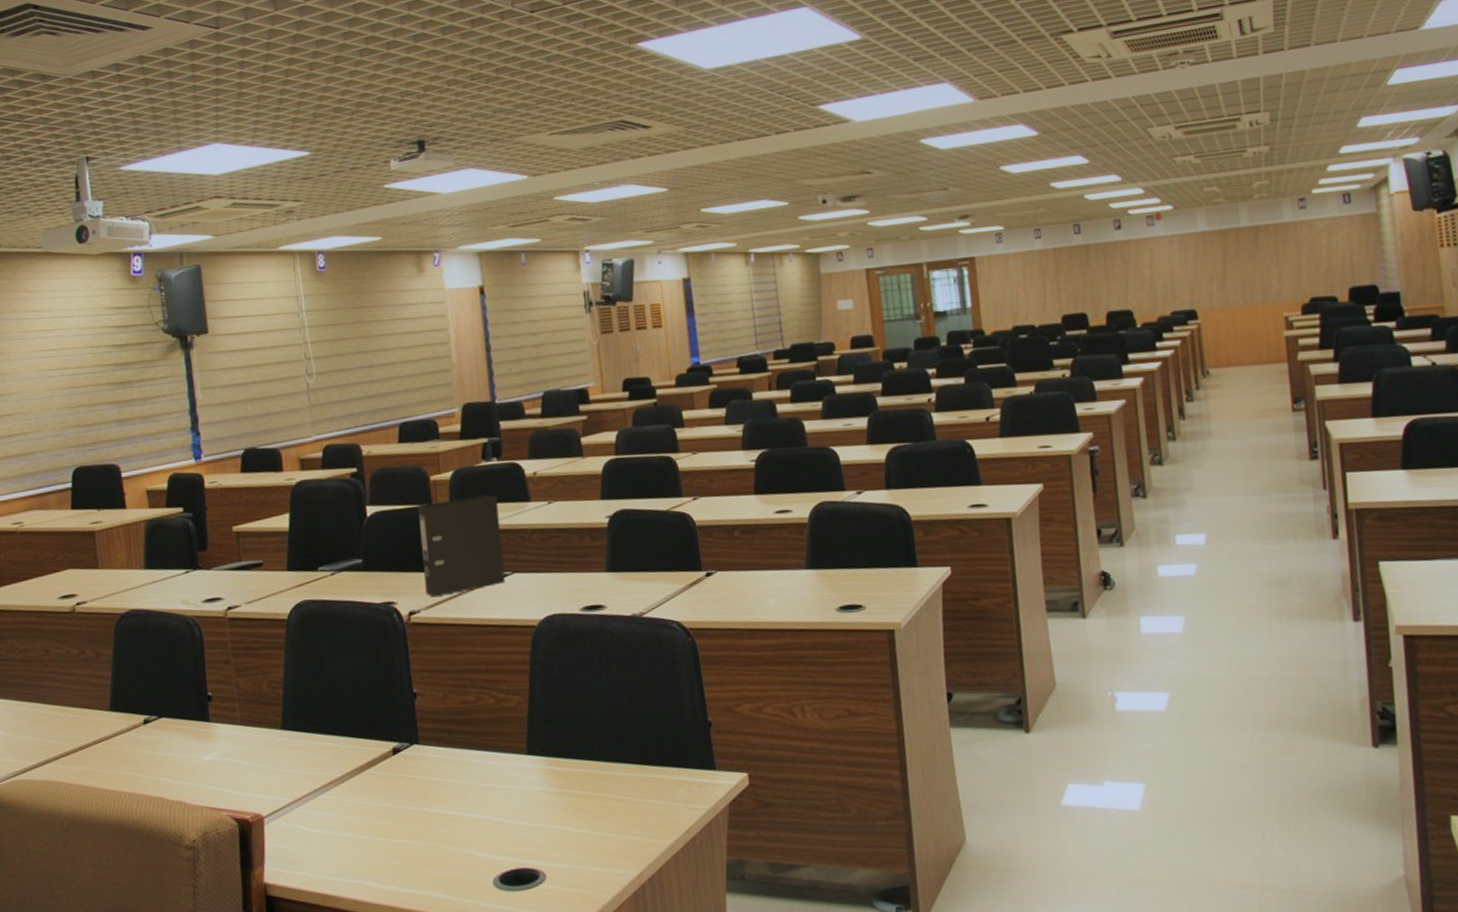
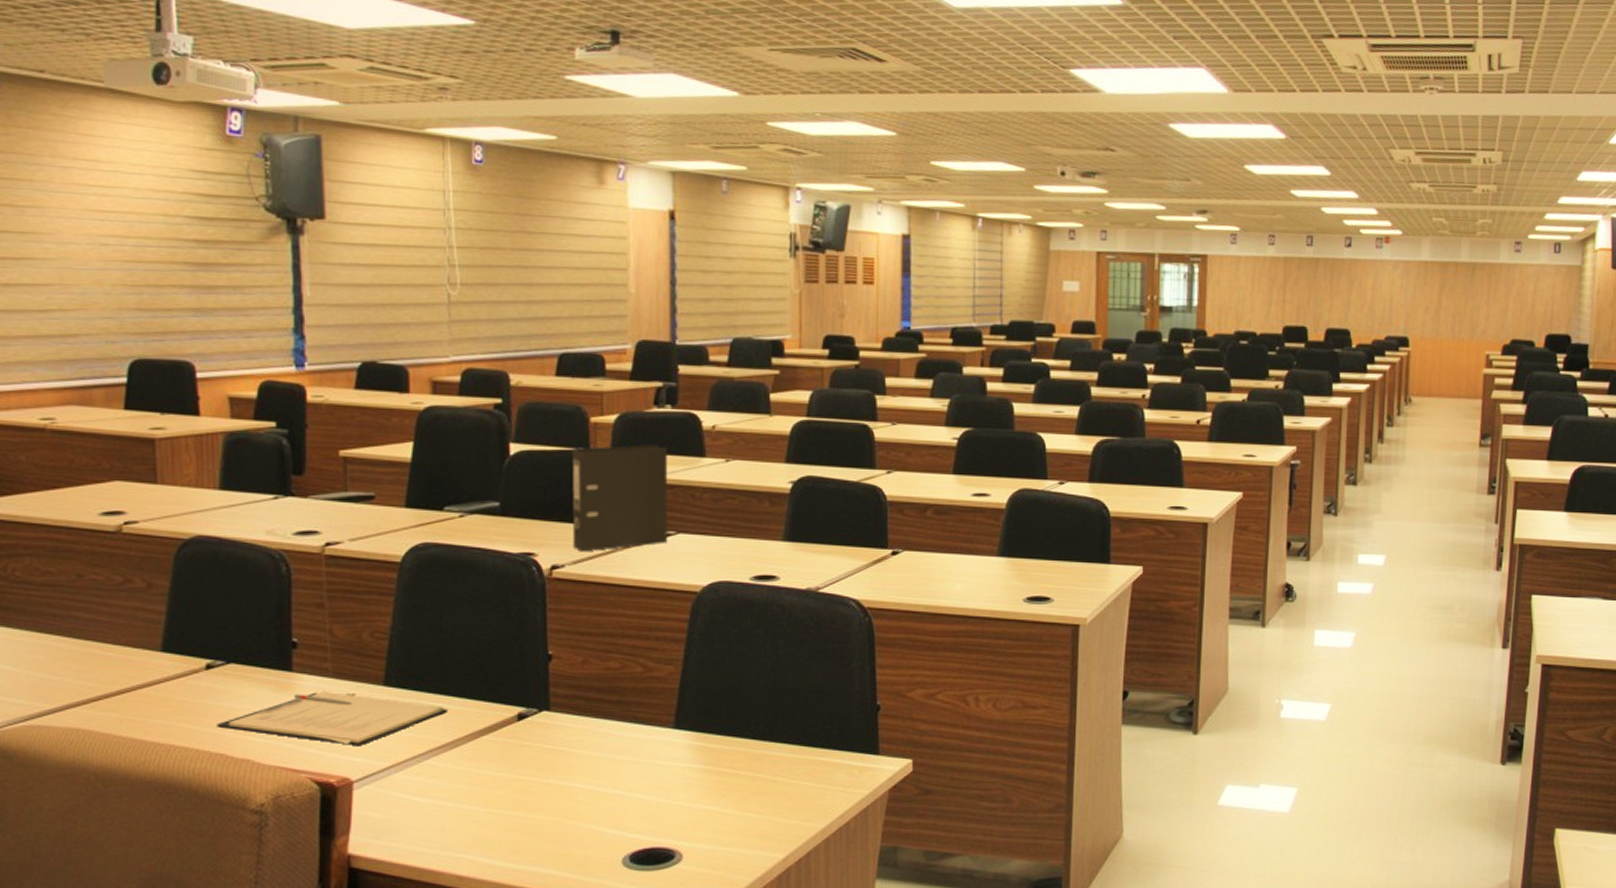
clipboard: none [155,737,336,785] -> present [217,691,449,747]

